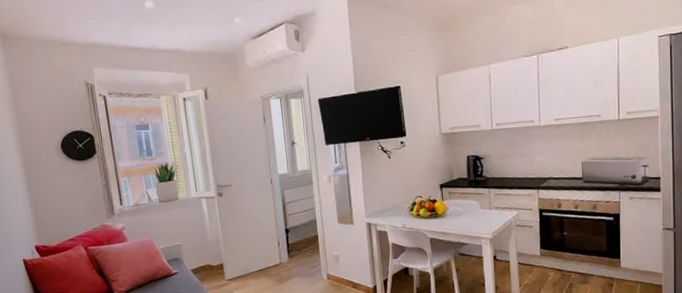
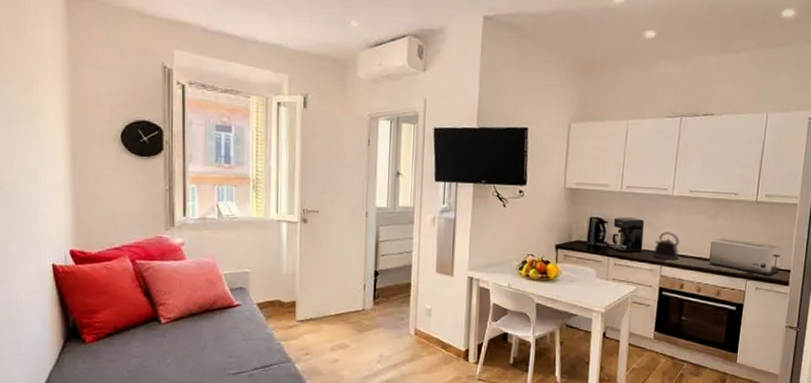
planter: present [154,160,180,204] -> none [229,173,256,222]
coffee maker: none [488,150,519,184] -> present [608,216,645,254]
kettle: none [529,158,553,185] -> present [654,231,679,261]

